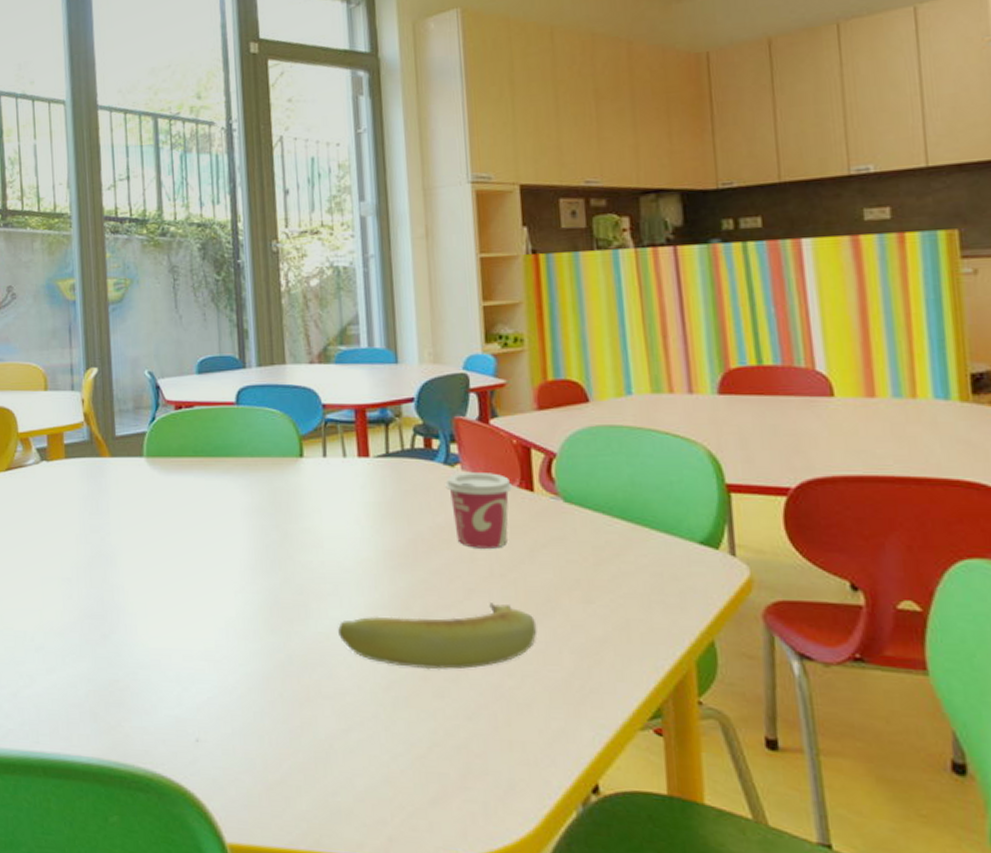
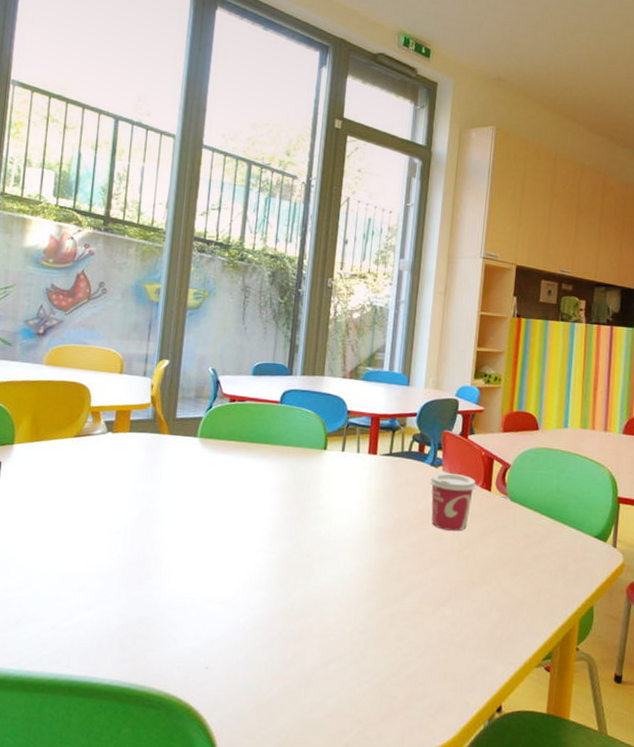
banana: present [338,603,537,670] -> none [332,571,478,619]

